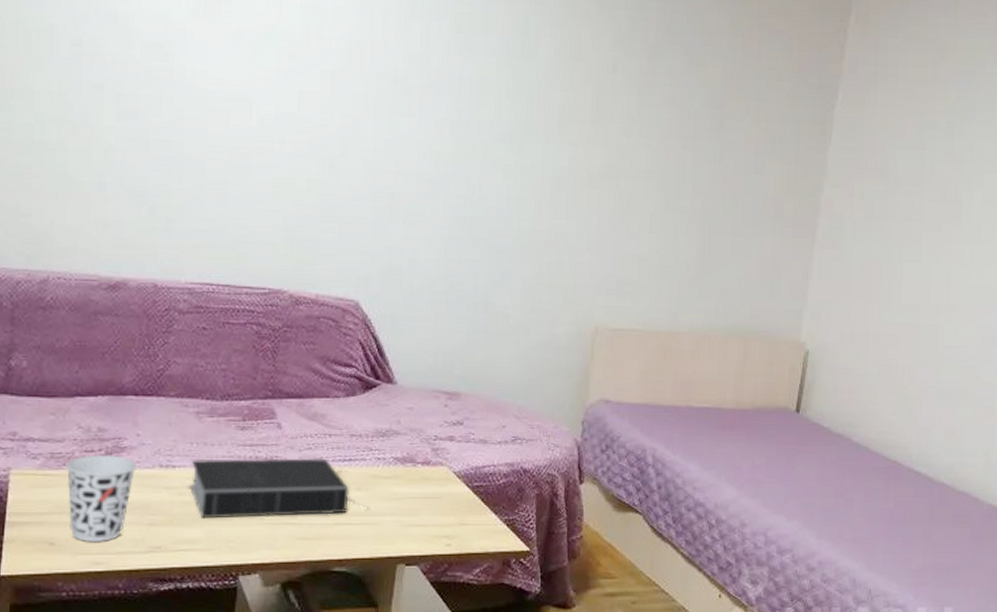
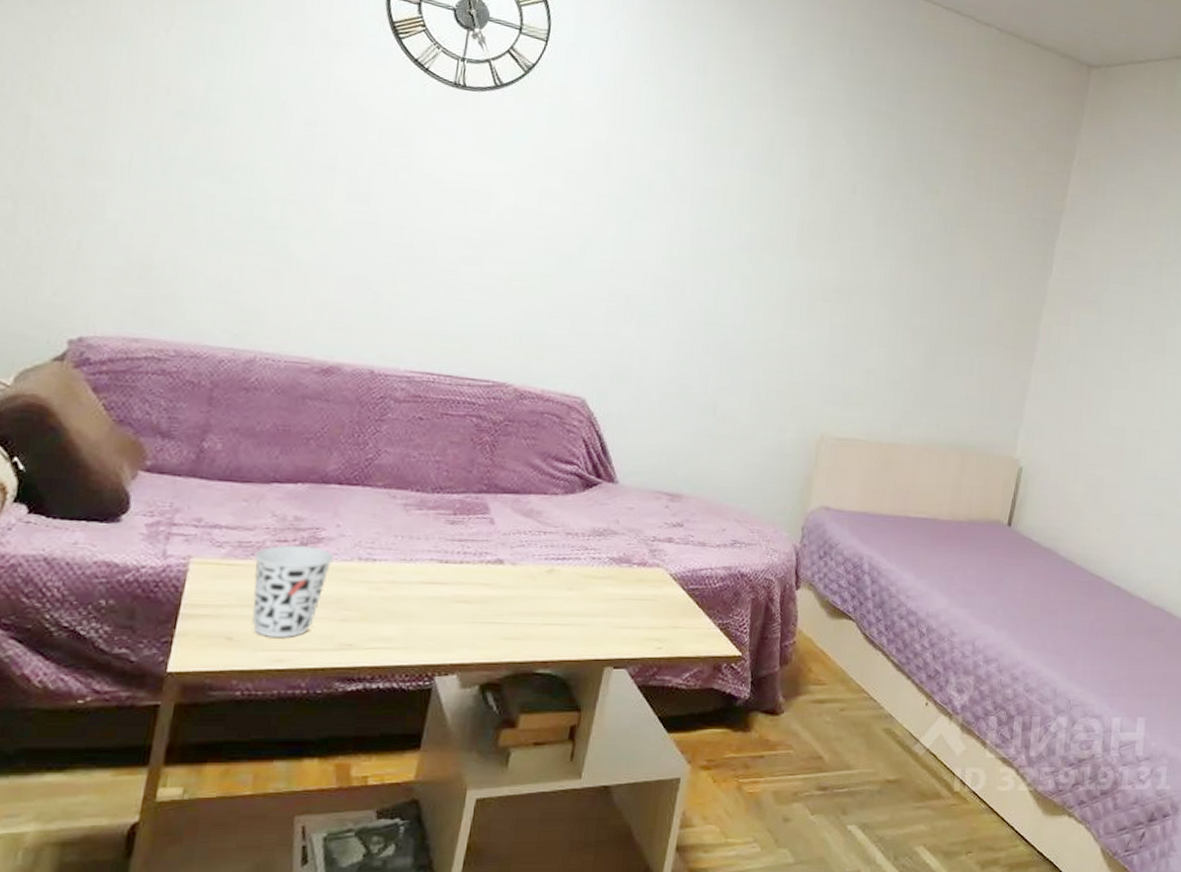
book: present [190,458,370,519] -> none [390,553,581,616]

